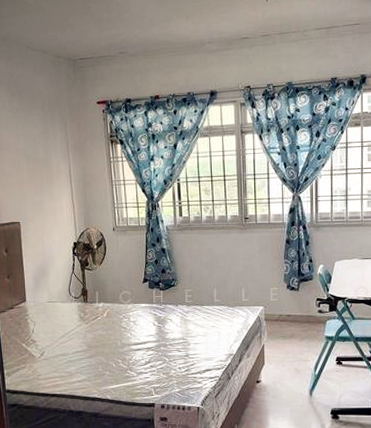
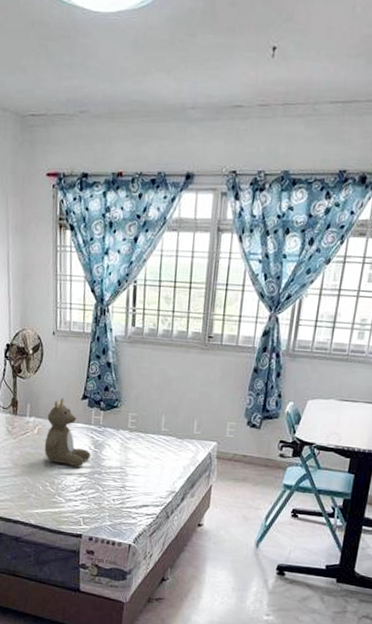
teddy bear: none [114,282,155,343] -> present [44,397,91,468]

